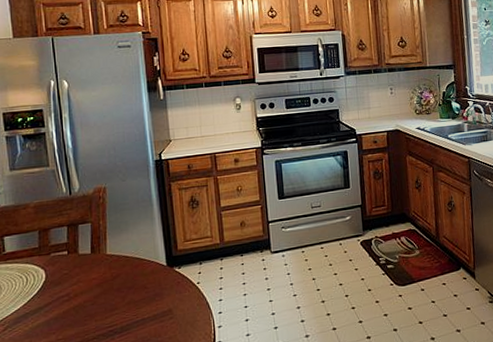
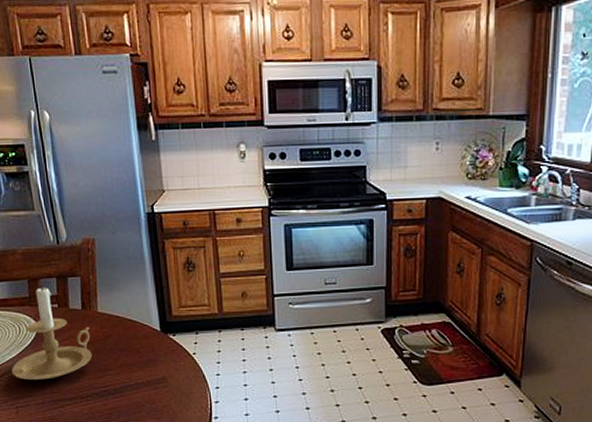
candle holder: none [15,235,100,331] -> present [11,286,92,381]

